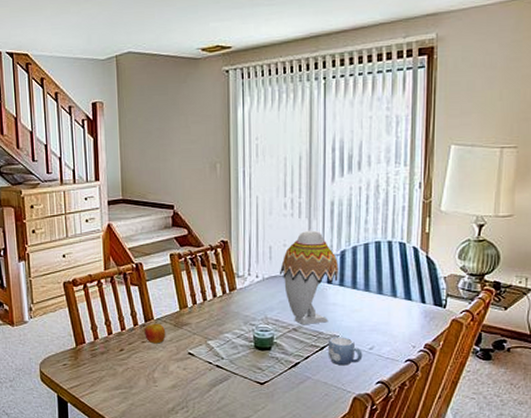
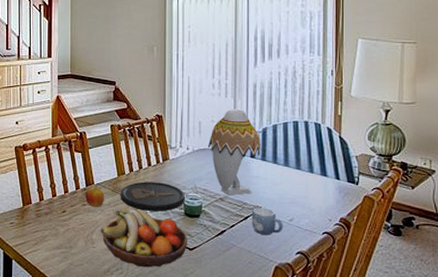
fruit bowl: none [162,344,258,405] -> present [100,209,187,268]
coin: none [183,314,254,345] -> present [121,181,185,212]

